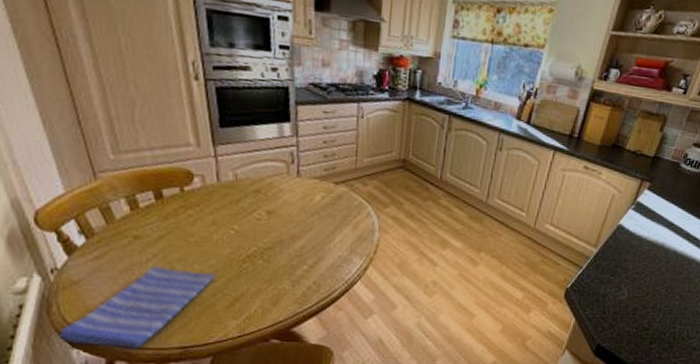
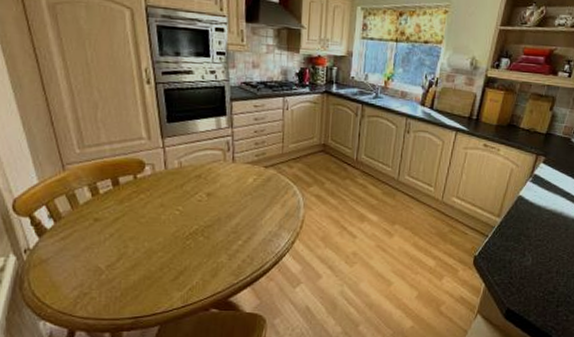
dish towel: present [58,266,216,349] -> none [28,245,163,320]

